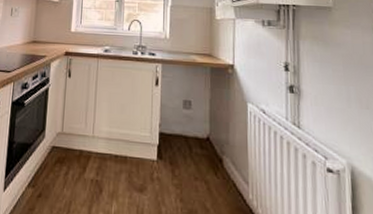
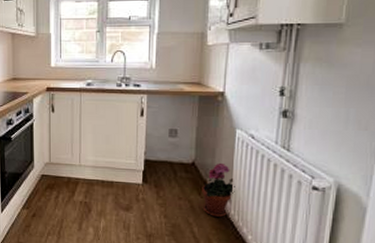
potted plant: none [218,138,251,203] -> present [202,162,235,218]

